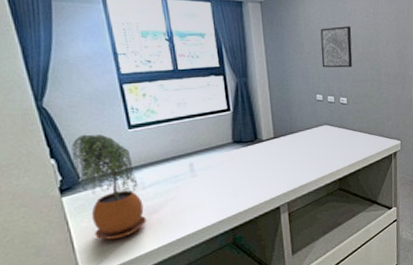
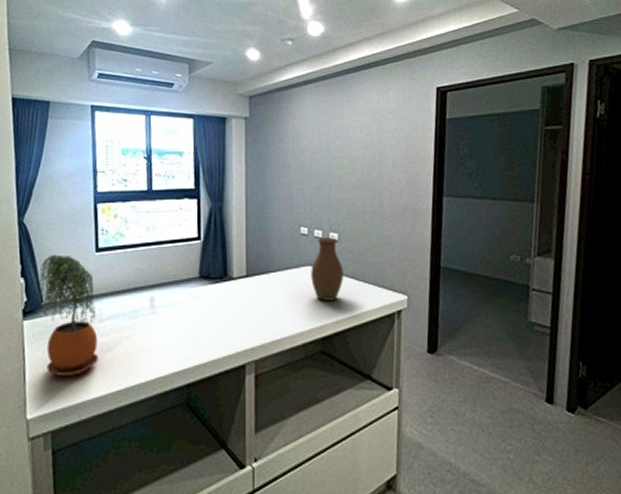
wall art: present [320,26,353,68] -> none [310,146,349,196]
vase: none [327,101,353,151] -> present [311,237,343,301]

